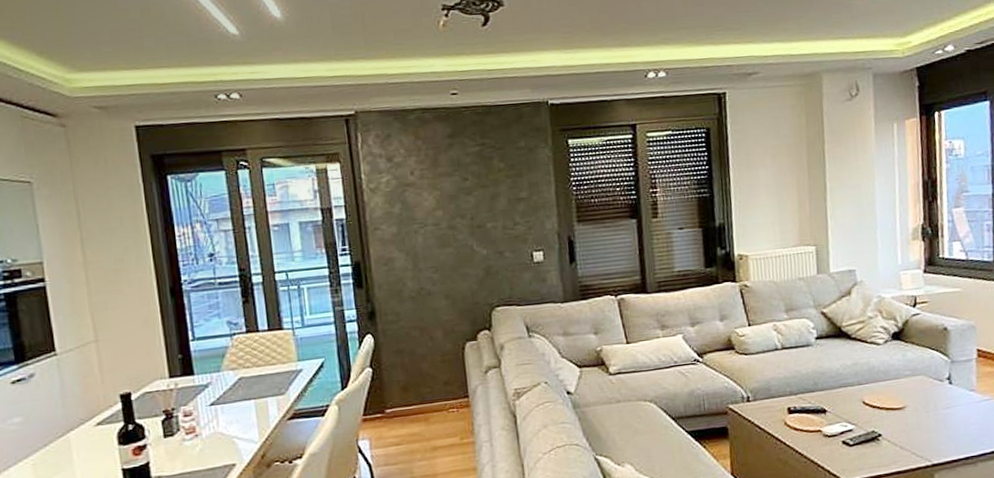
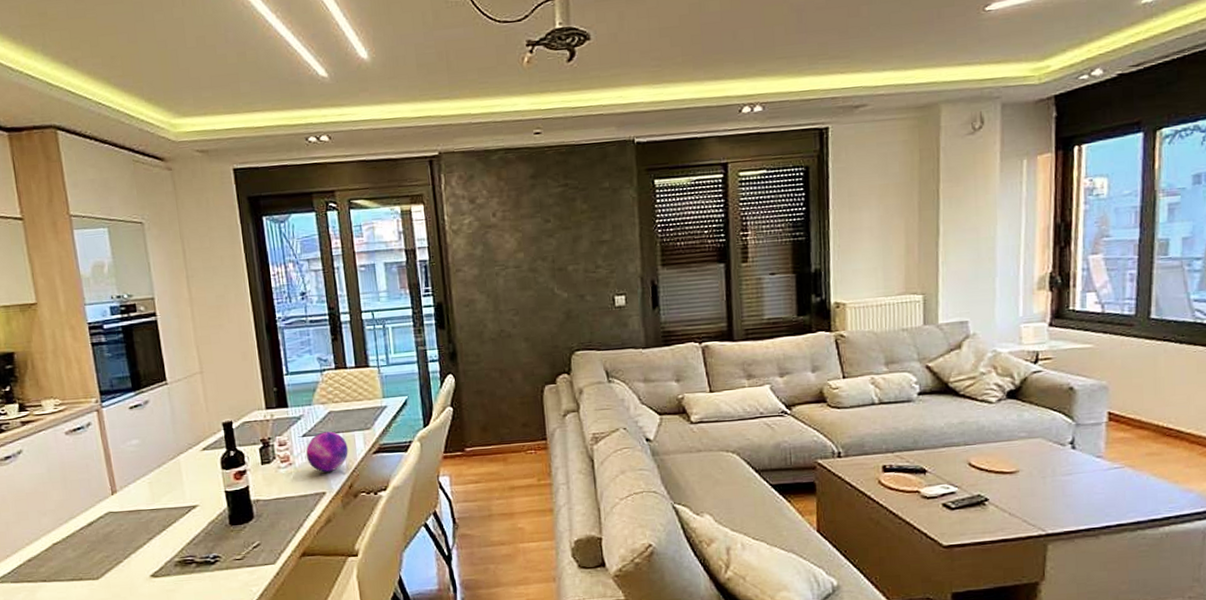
decorative orb: none [213,398,261,443] -> present [305,431,348,473]

